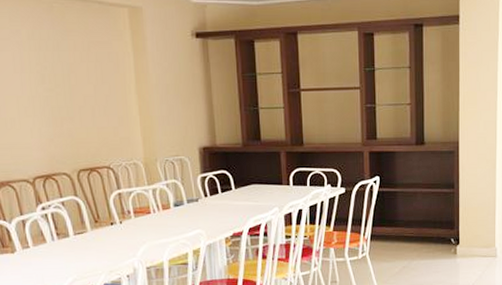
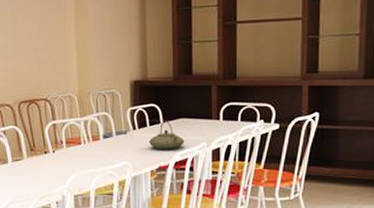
teapot: none [221,187,257,216] -> present [148,120,185,149]

